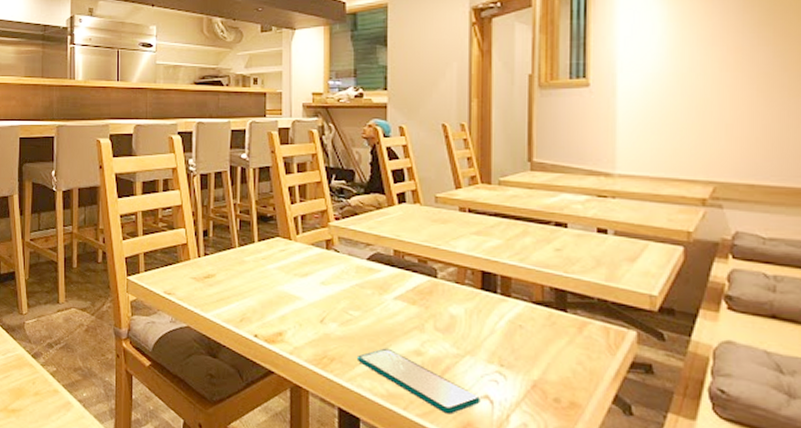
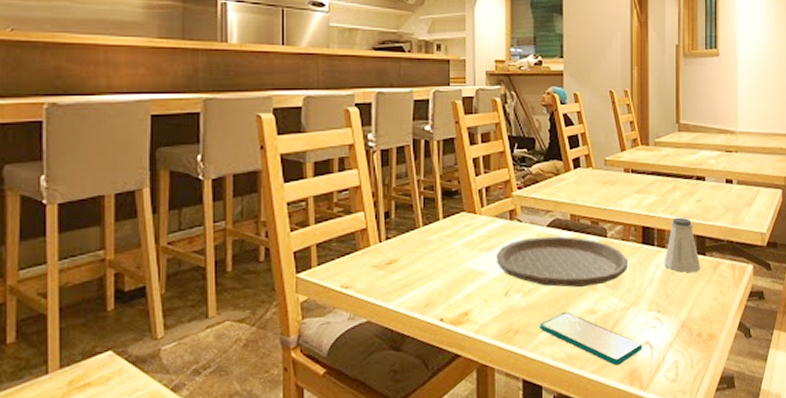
plate: none [311,269,462,327] -> present [495,236,627,288]
saltshaker: none [510,265,560,330] -> present [664,217,701,273]

